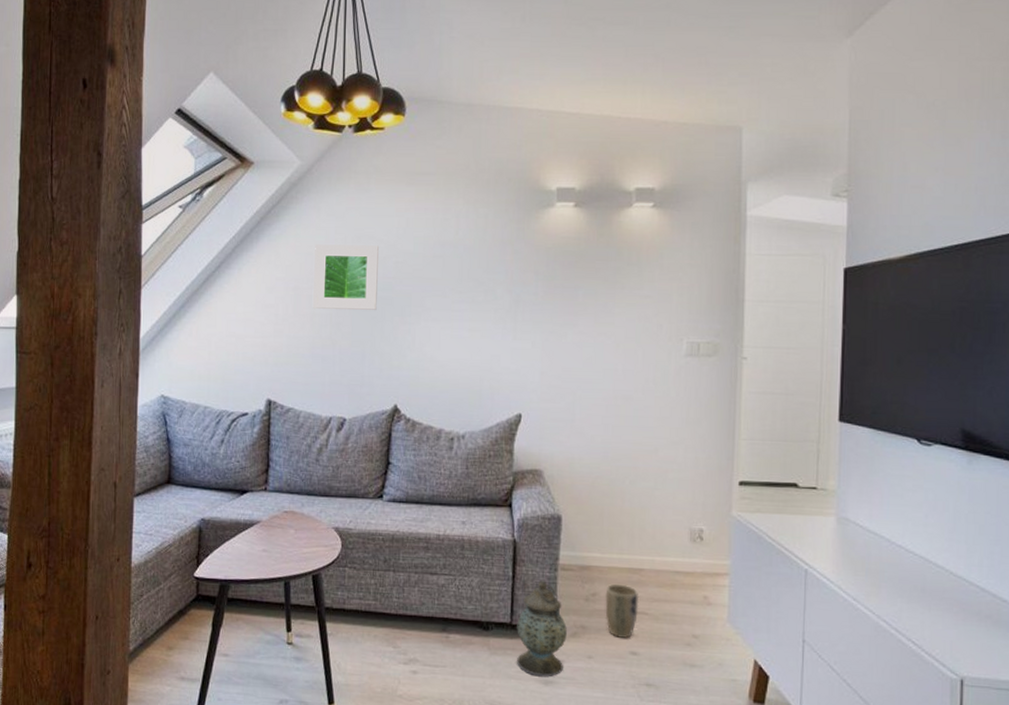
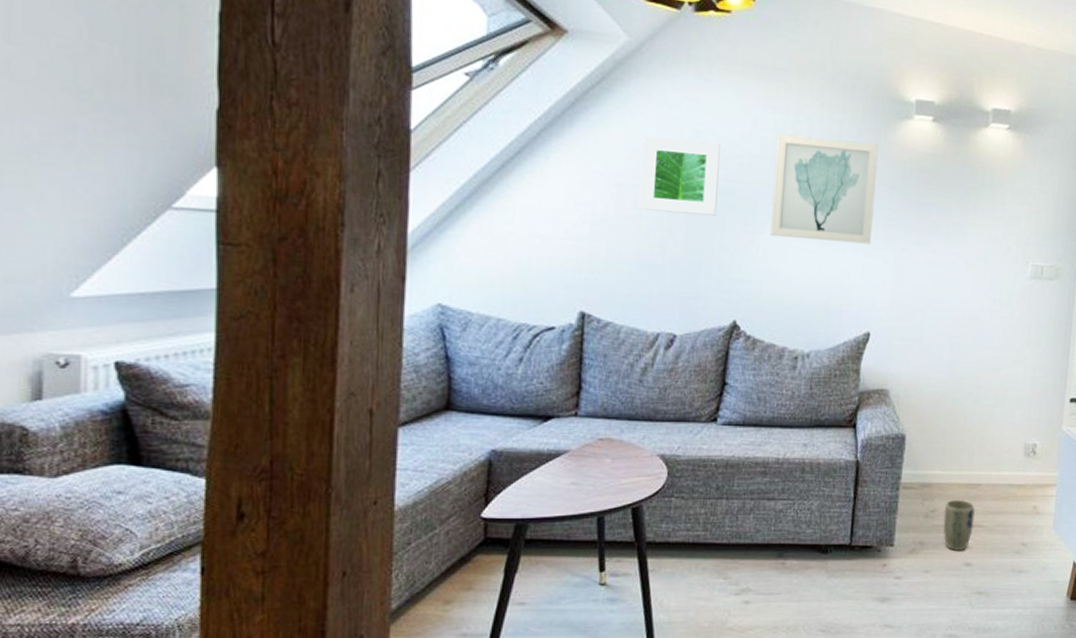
wall art: none [425,231,522,329] -> present [770,133,878,244]
lantern: present [516,580,567,677] -> none [854,500,906,595]

